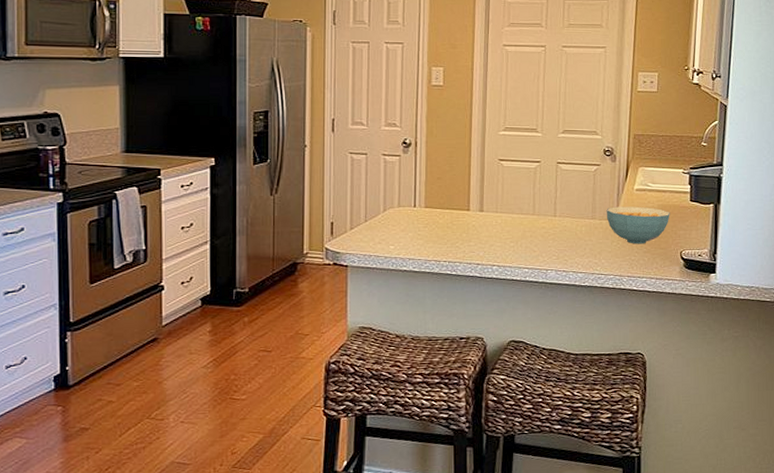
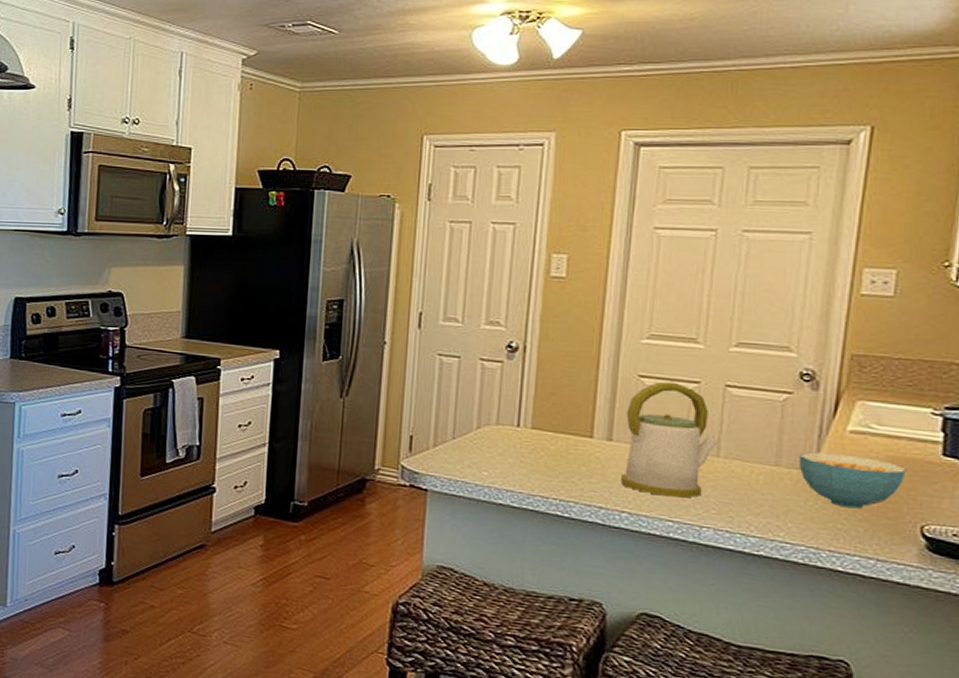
kettle: none [491,163,555,250] -> present [621,381,718,498]

